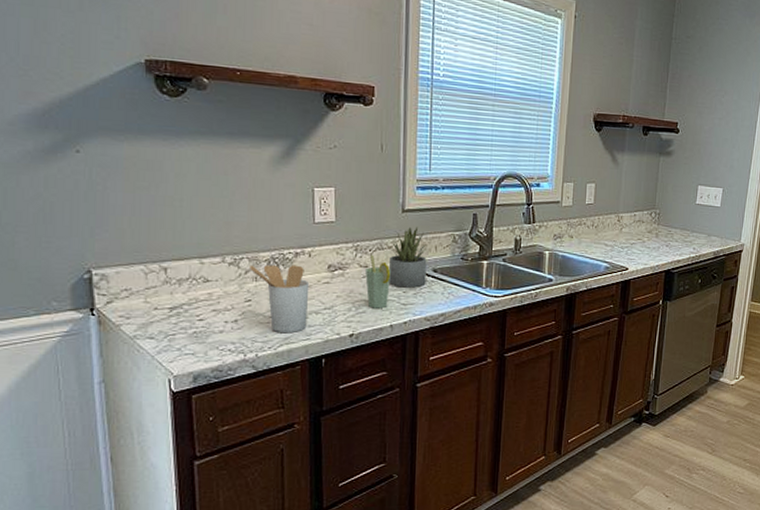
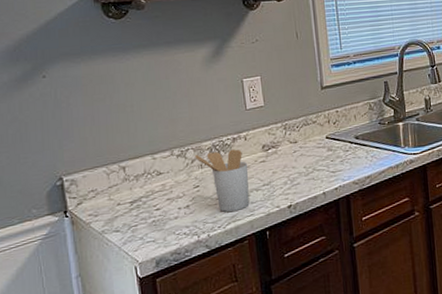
cup: present [365,254,391,308] -> none [295,130,319,179]
succulent plant: present [388,227,427,288] -> none [314,100,350,157]

